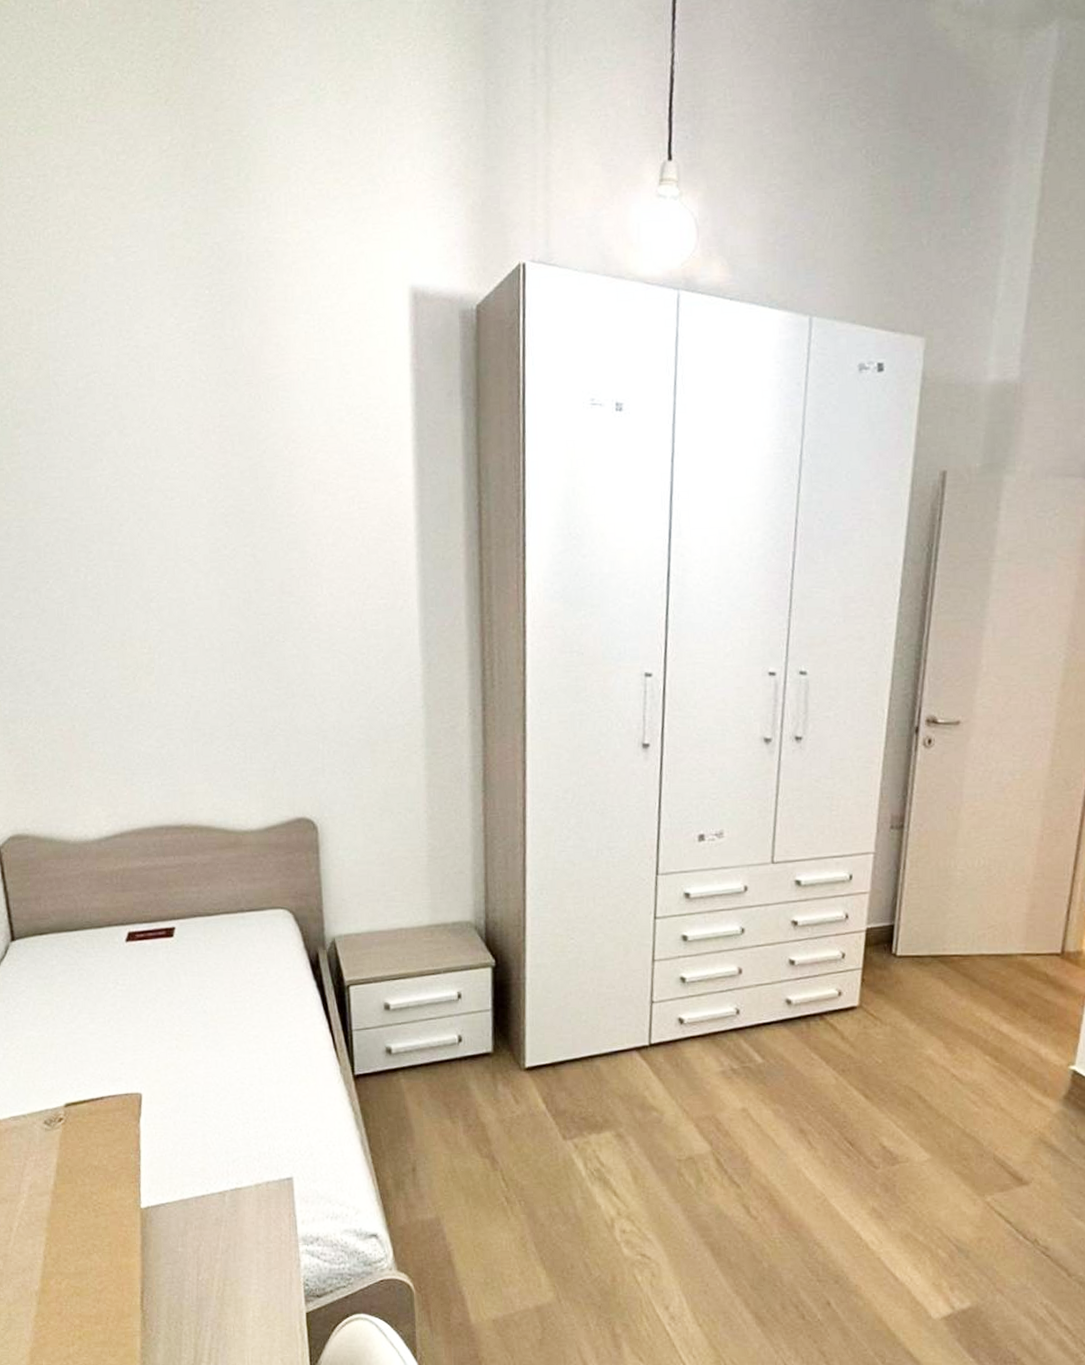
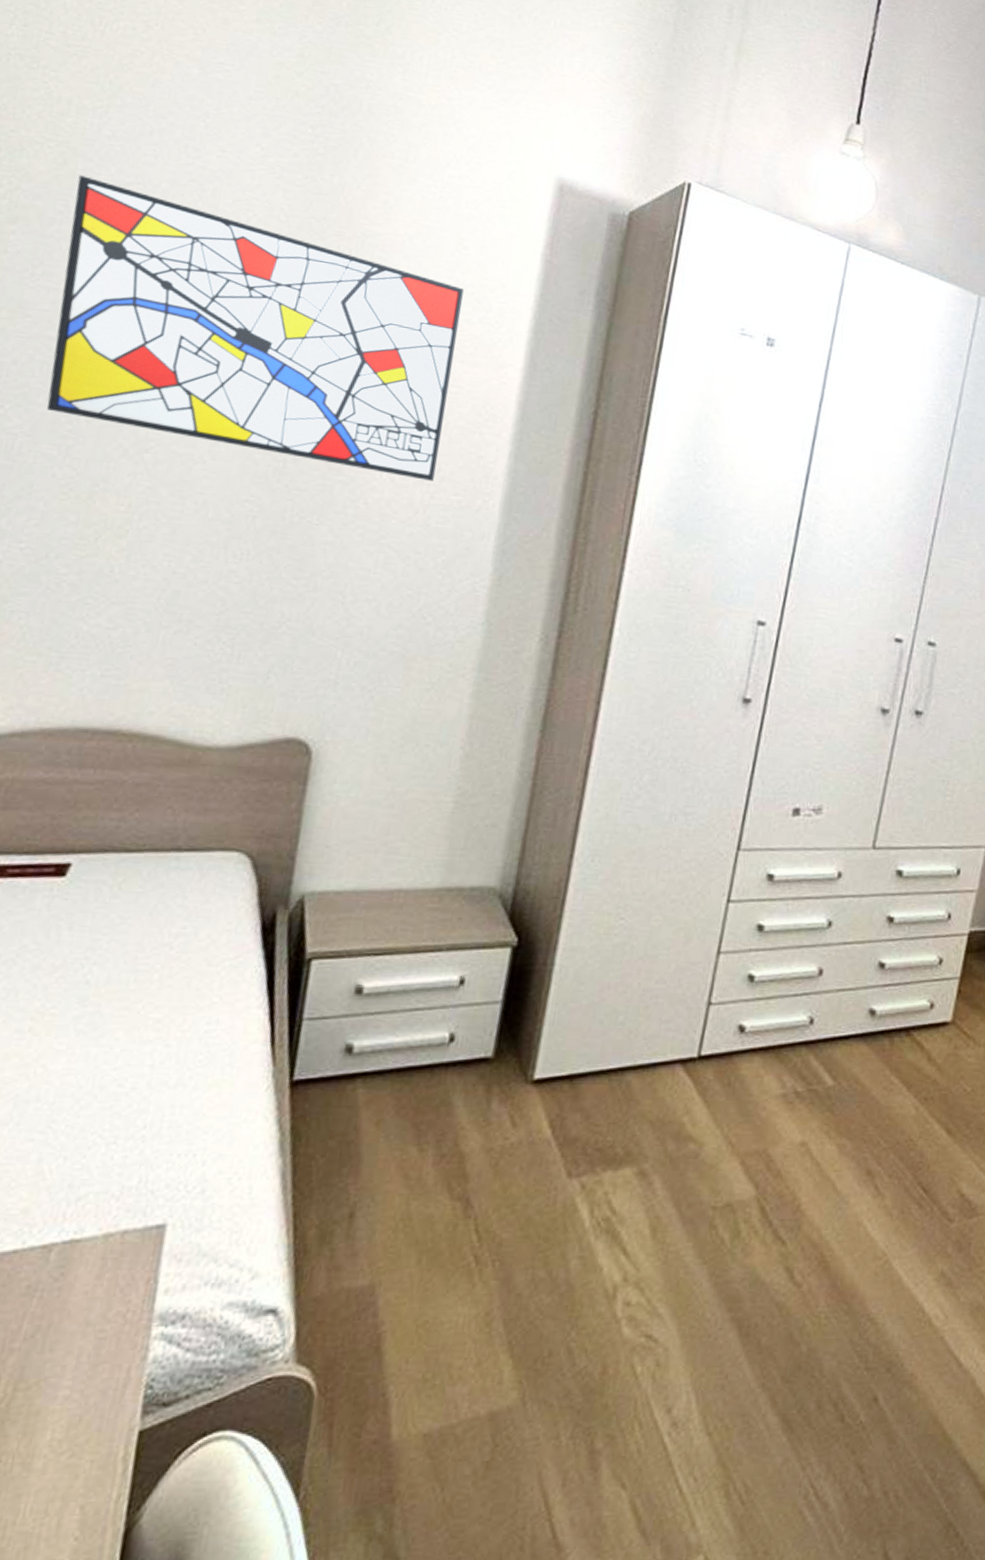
wall art: none [52,375,362,590] -> present [47,175,464,481]

